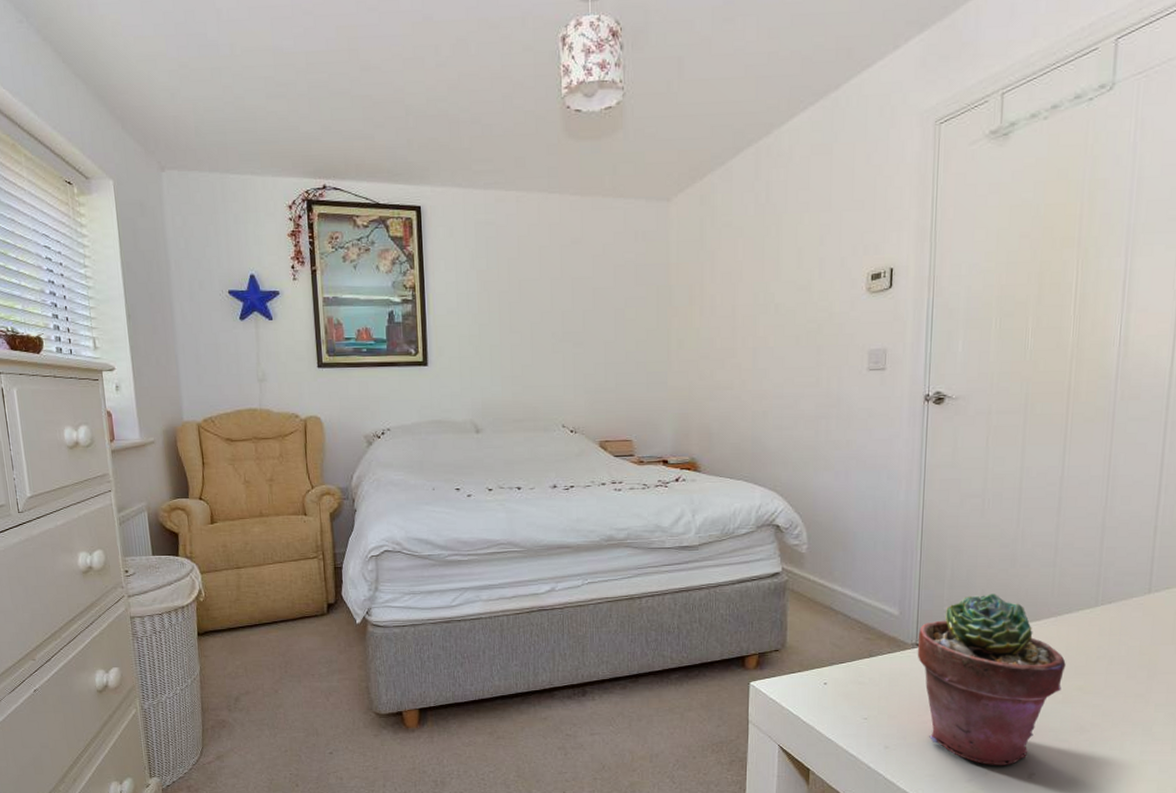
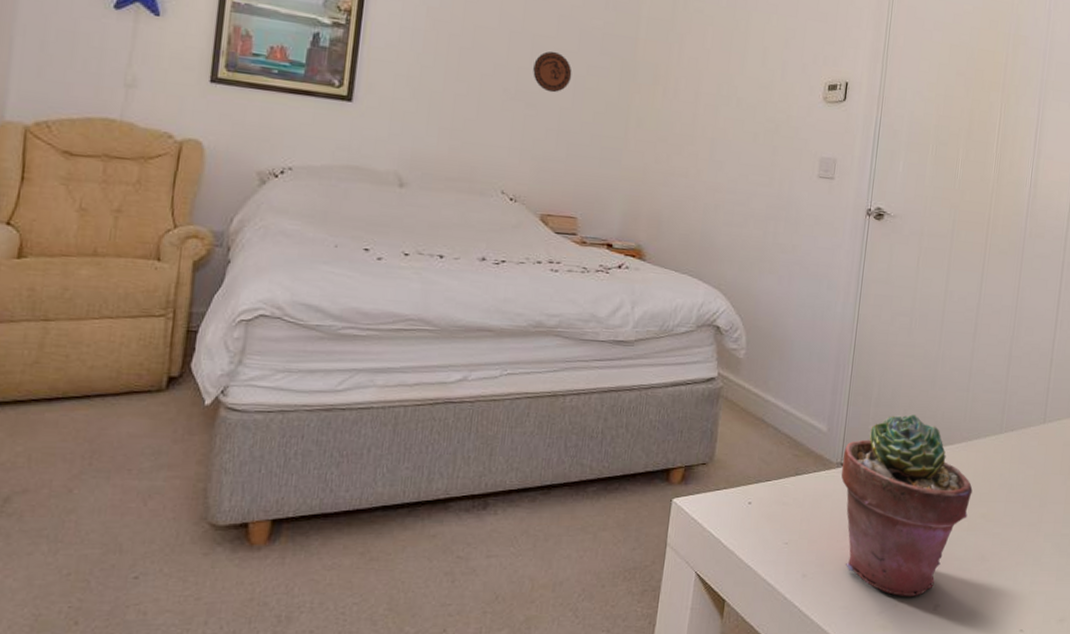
decorative plate: none [576,290,612,330] -> present [533,51,572,93]

